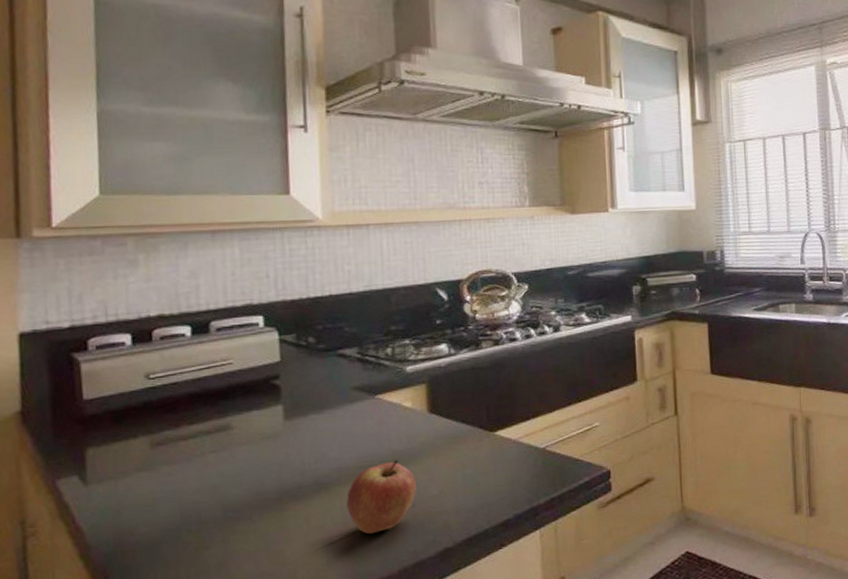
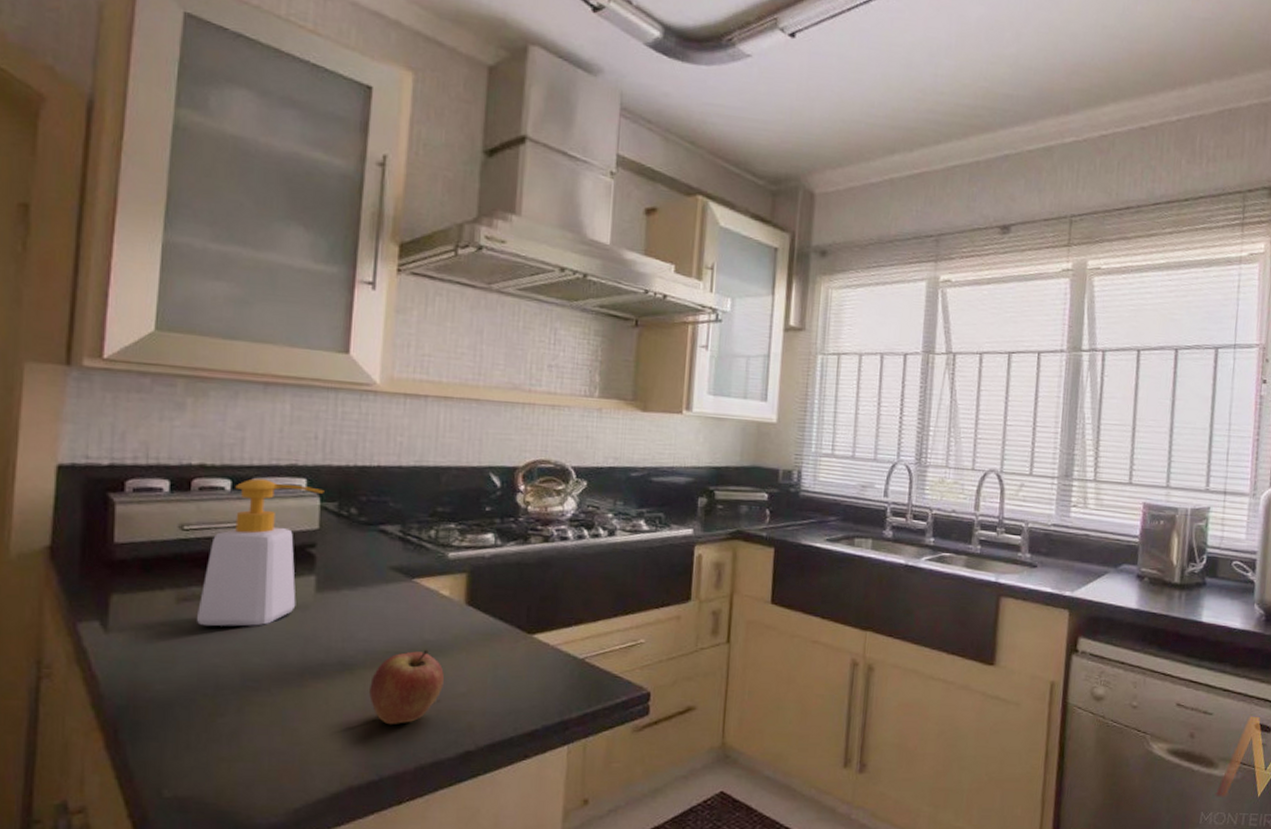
soap bottle: none [172,321,281,466] -> present [197,478,324,627]

